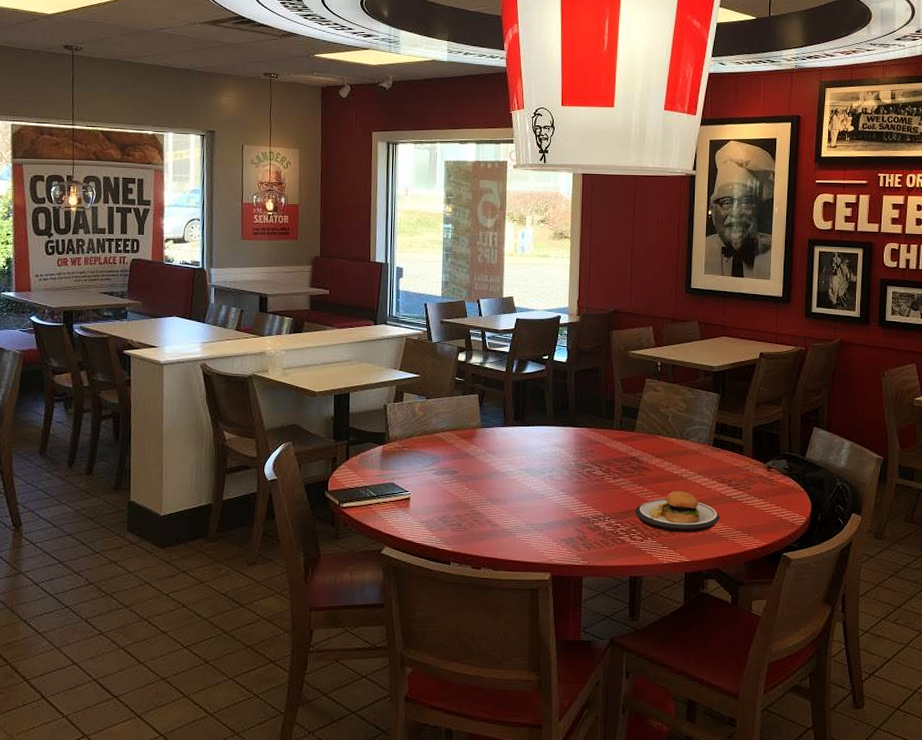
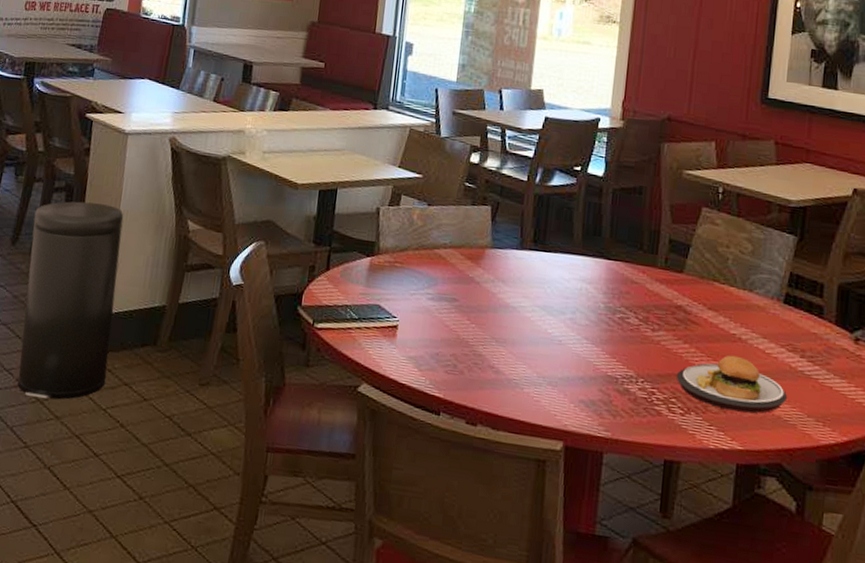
pedal bin: none [86,425,167,593] -> present [17,201,124,400]

